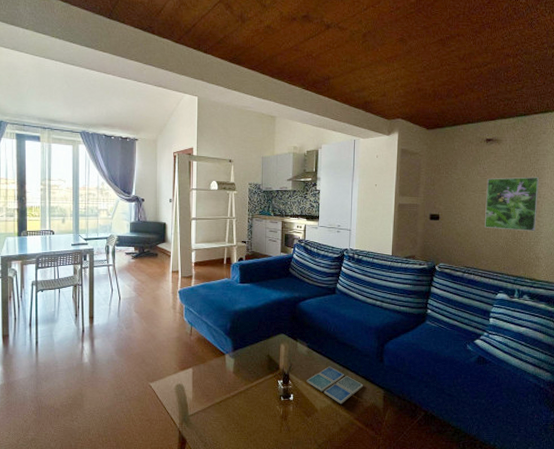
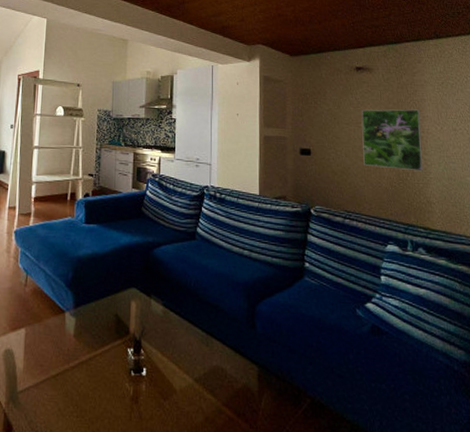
drink coaster: present [306,366,364,404] -> none [162,332,233,384]

